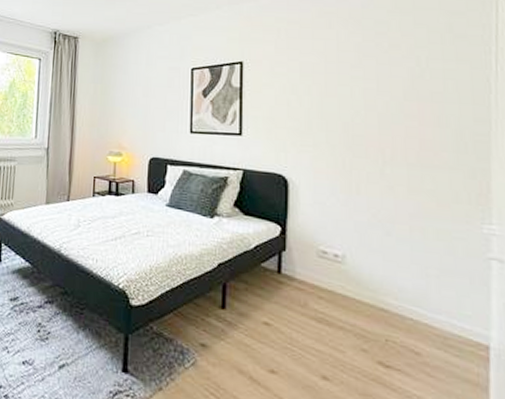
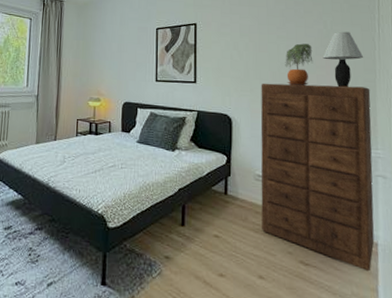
dresser: none [326,135,485,382] -> present [260,83,375,272]
potted plant: none [361,86,401,140] -> present [285,43,313,86]
table lamp: none [414,69,474,142] -> present [322,31,364,87]

